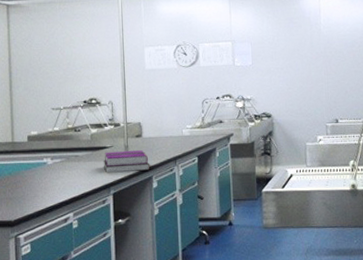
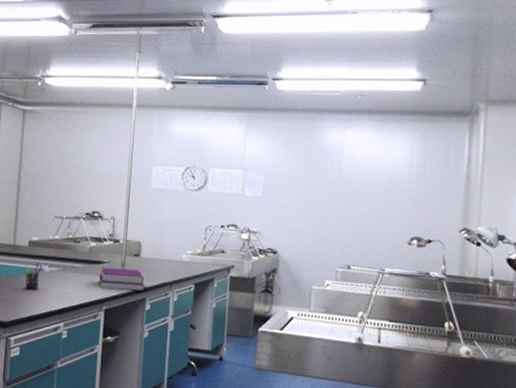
pen holder: none [27,156,46,186] -> present [25,262,44,291]

